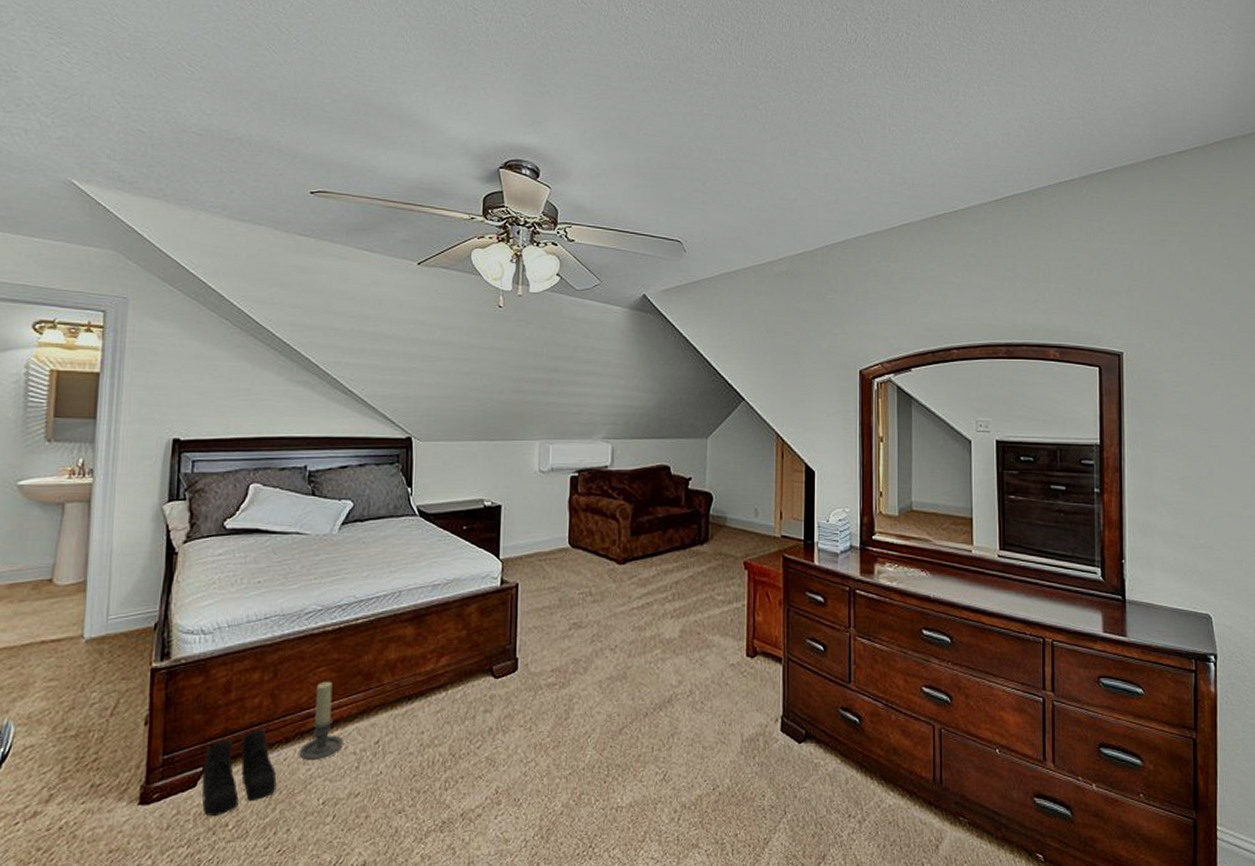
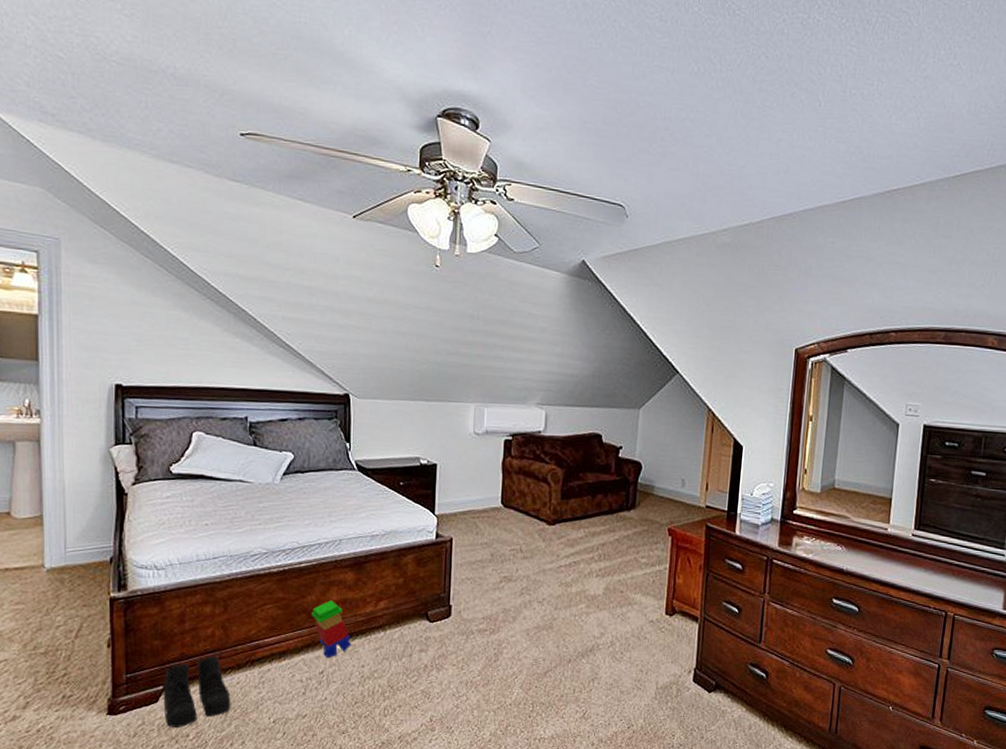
candle holder: present [299,681,343,761] -> none [250,617,291,686]
stacking toy: none [366,659,410,725] -> present [310,600,351,658]

